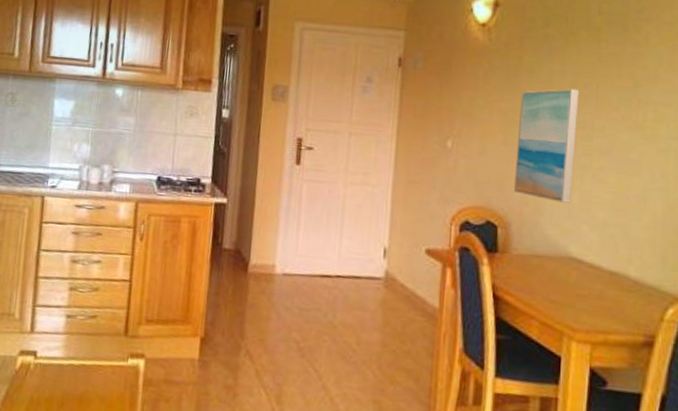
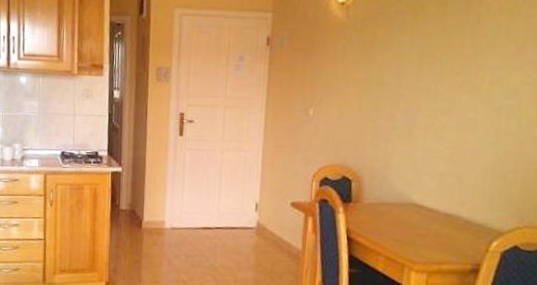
wall art: present [514,88,580,203] -> none [367,58,426,158]

